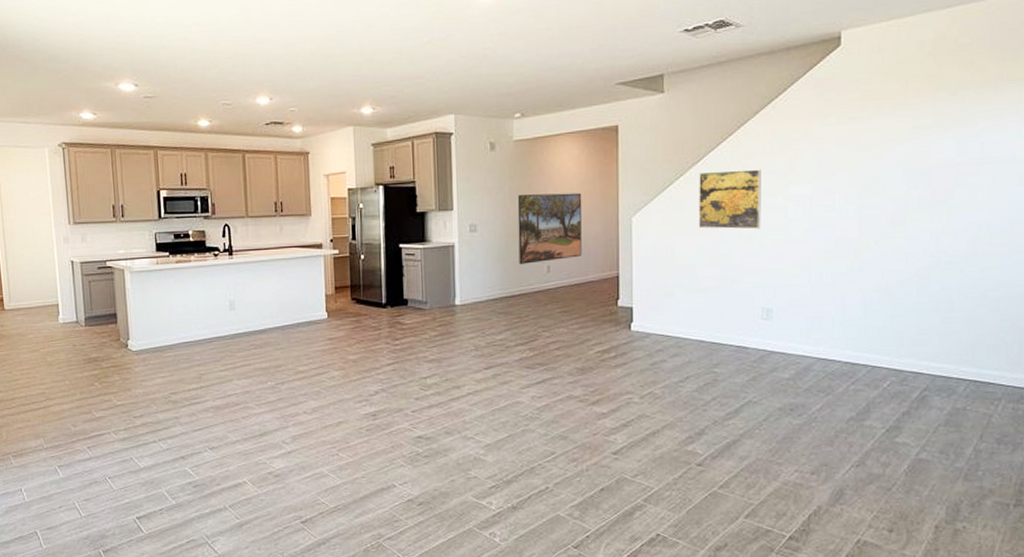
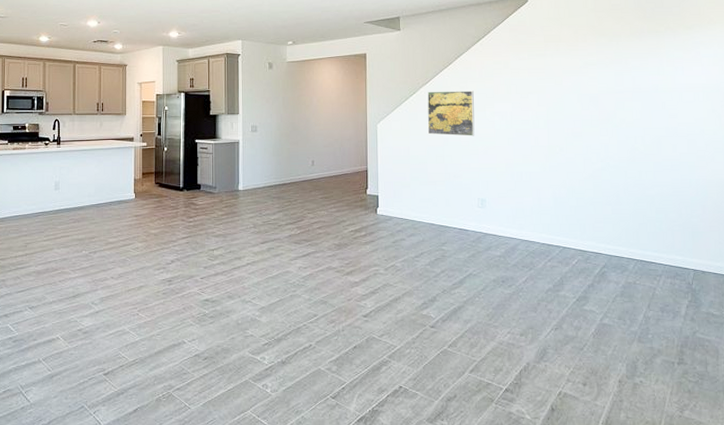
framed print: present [517,192,582,264] -> none [289,104,339,158]

